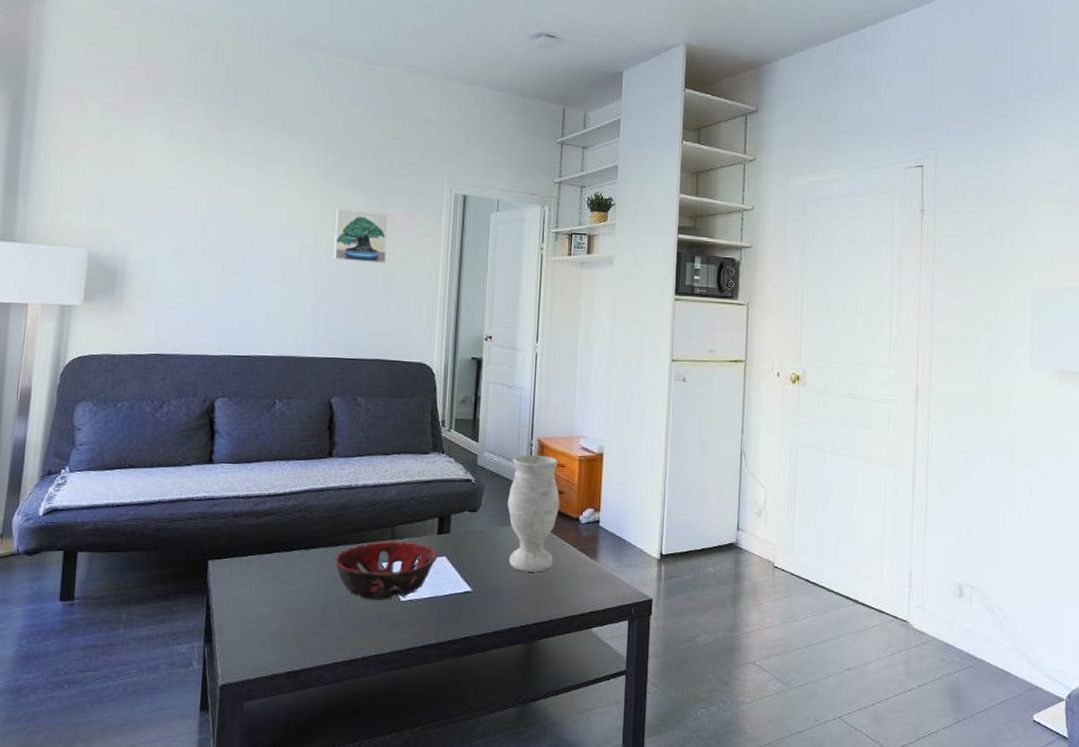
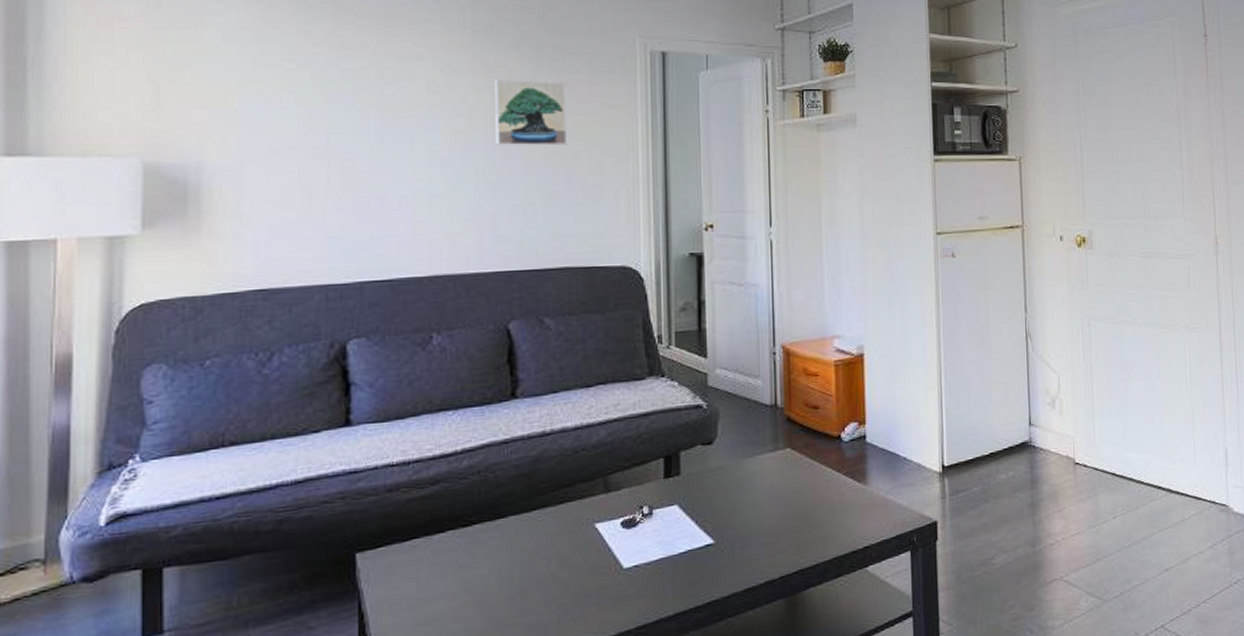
decorative bowl: present [334,541,438,600] -> none [530,492,668,574]
vase: present [507,455,560,572] -> none [749,364,816,511]

